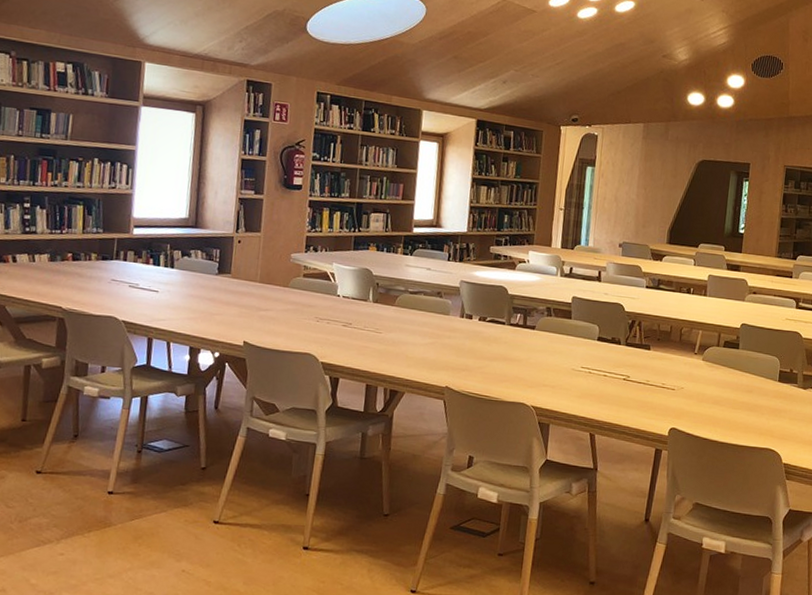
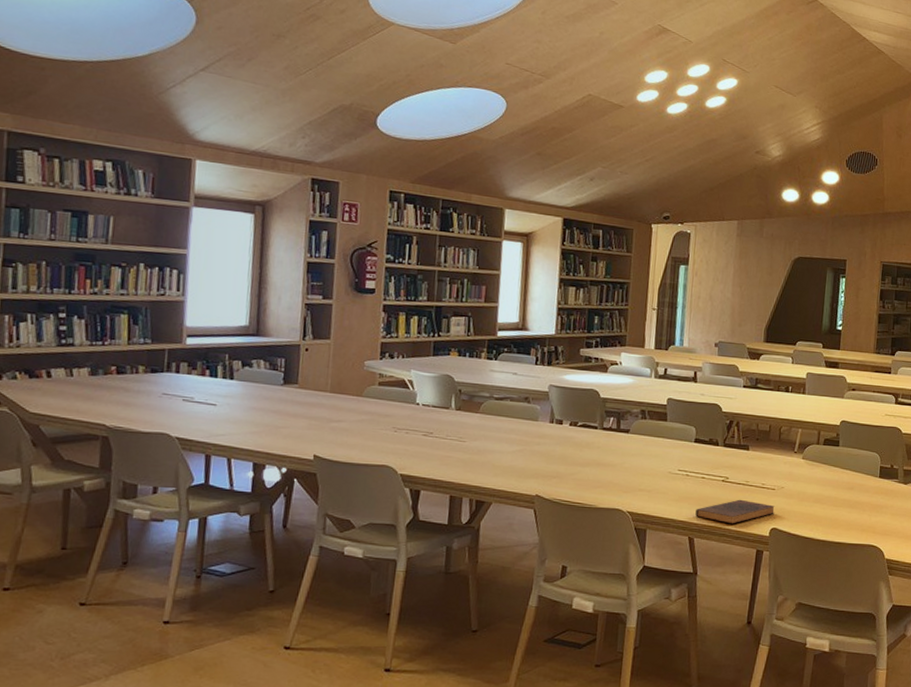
book: none [597,398,674,423] -> present [695,499,775,524]

